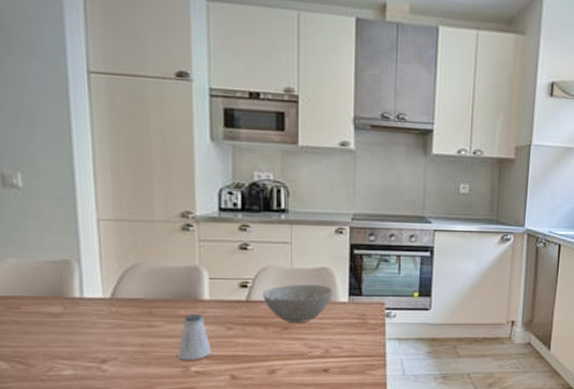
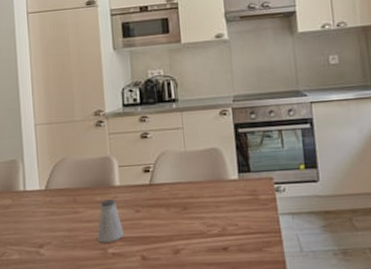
bowl: present [263,285,334,324] -> none [163,164,224,204]

